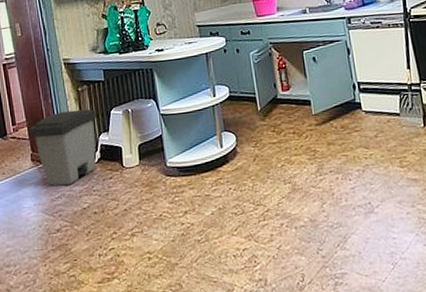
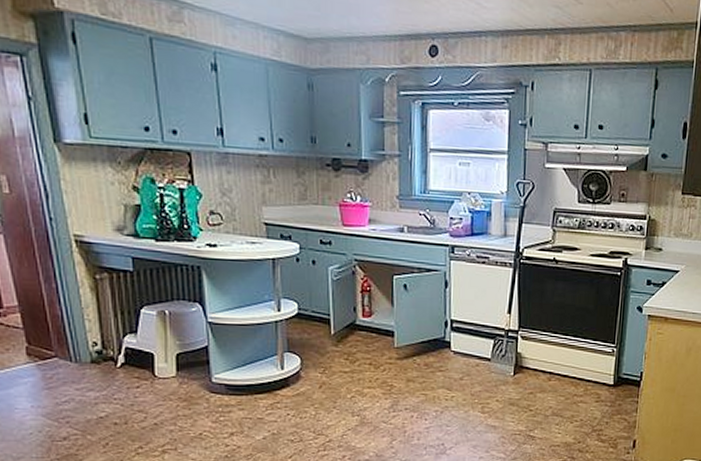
trash can: present [29,109,96,186] -> none [22,300,120,389]

